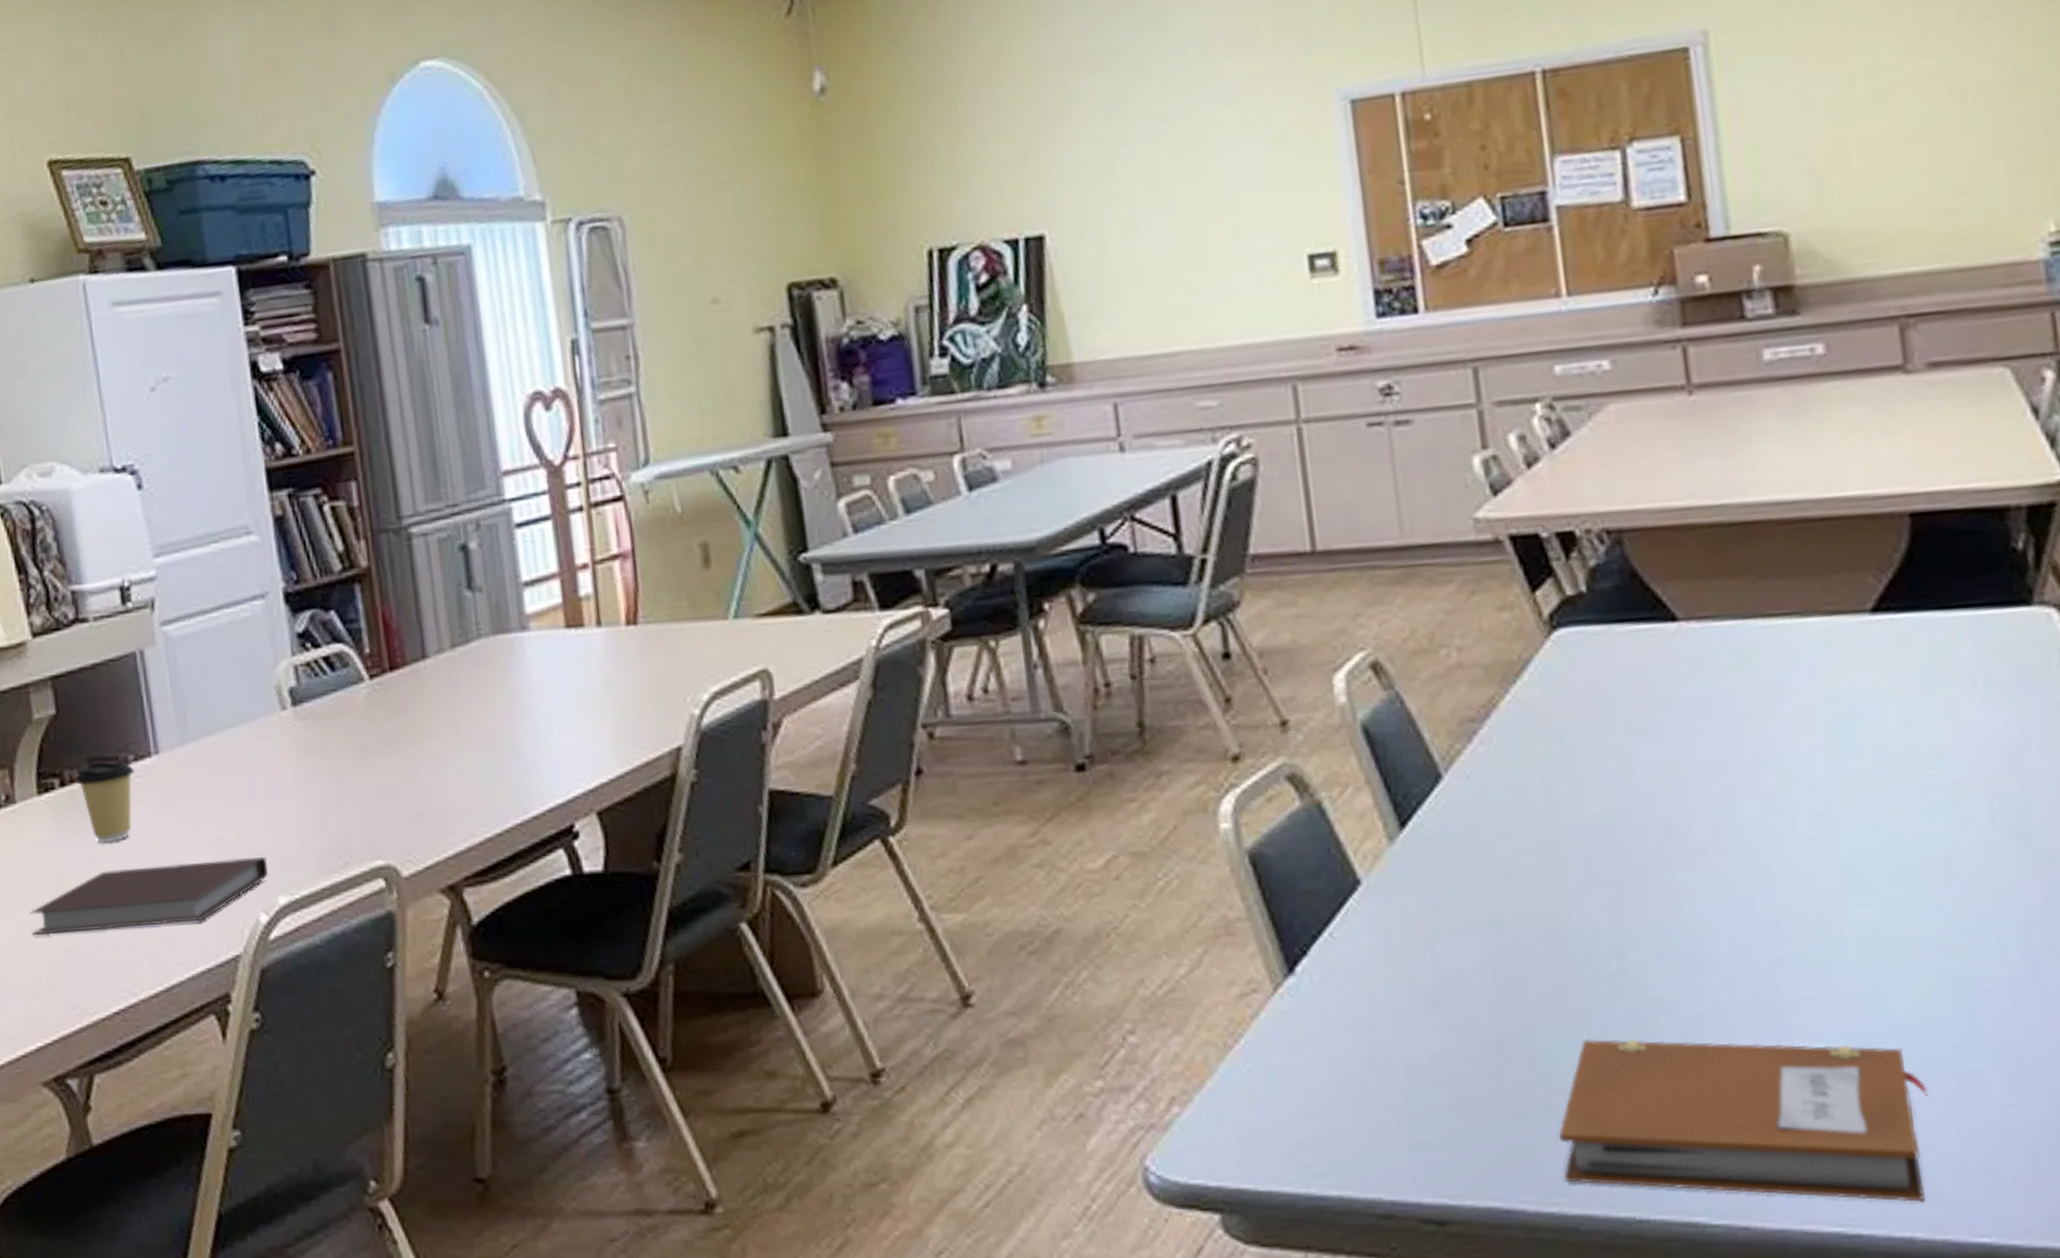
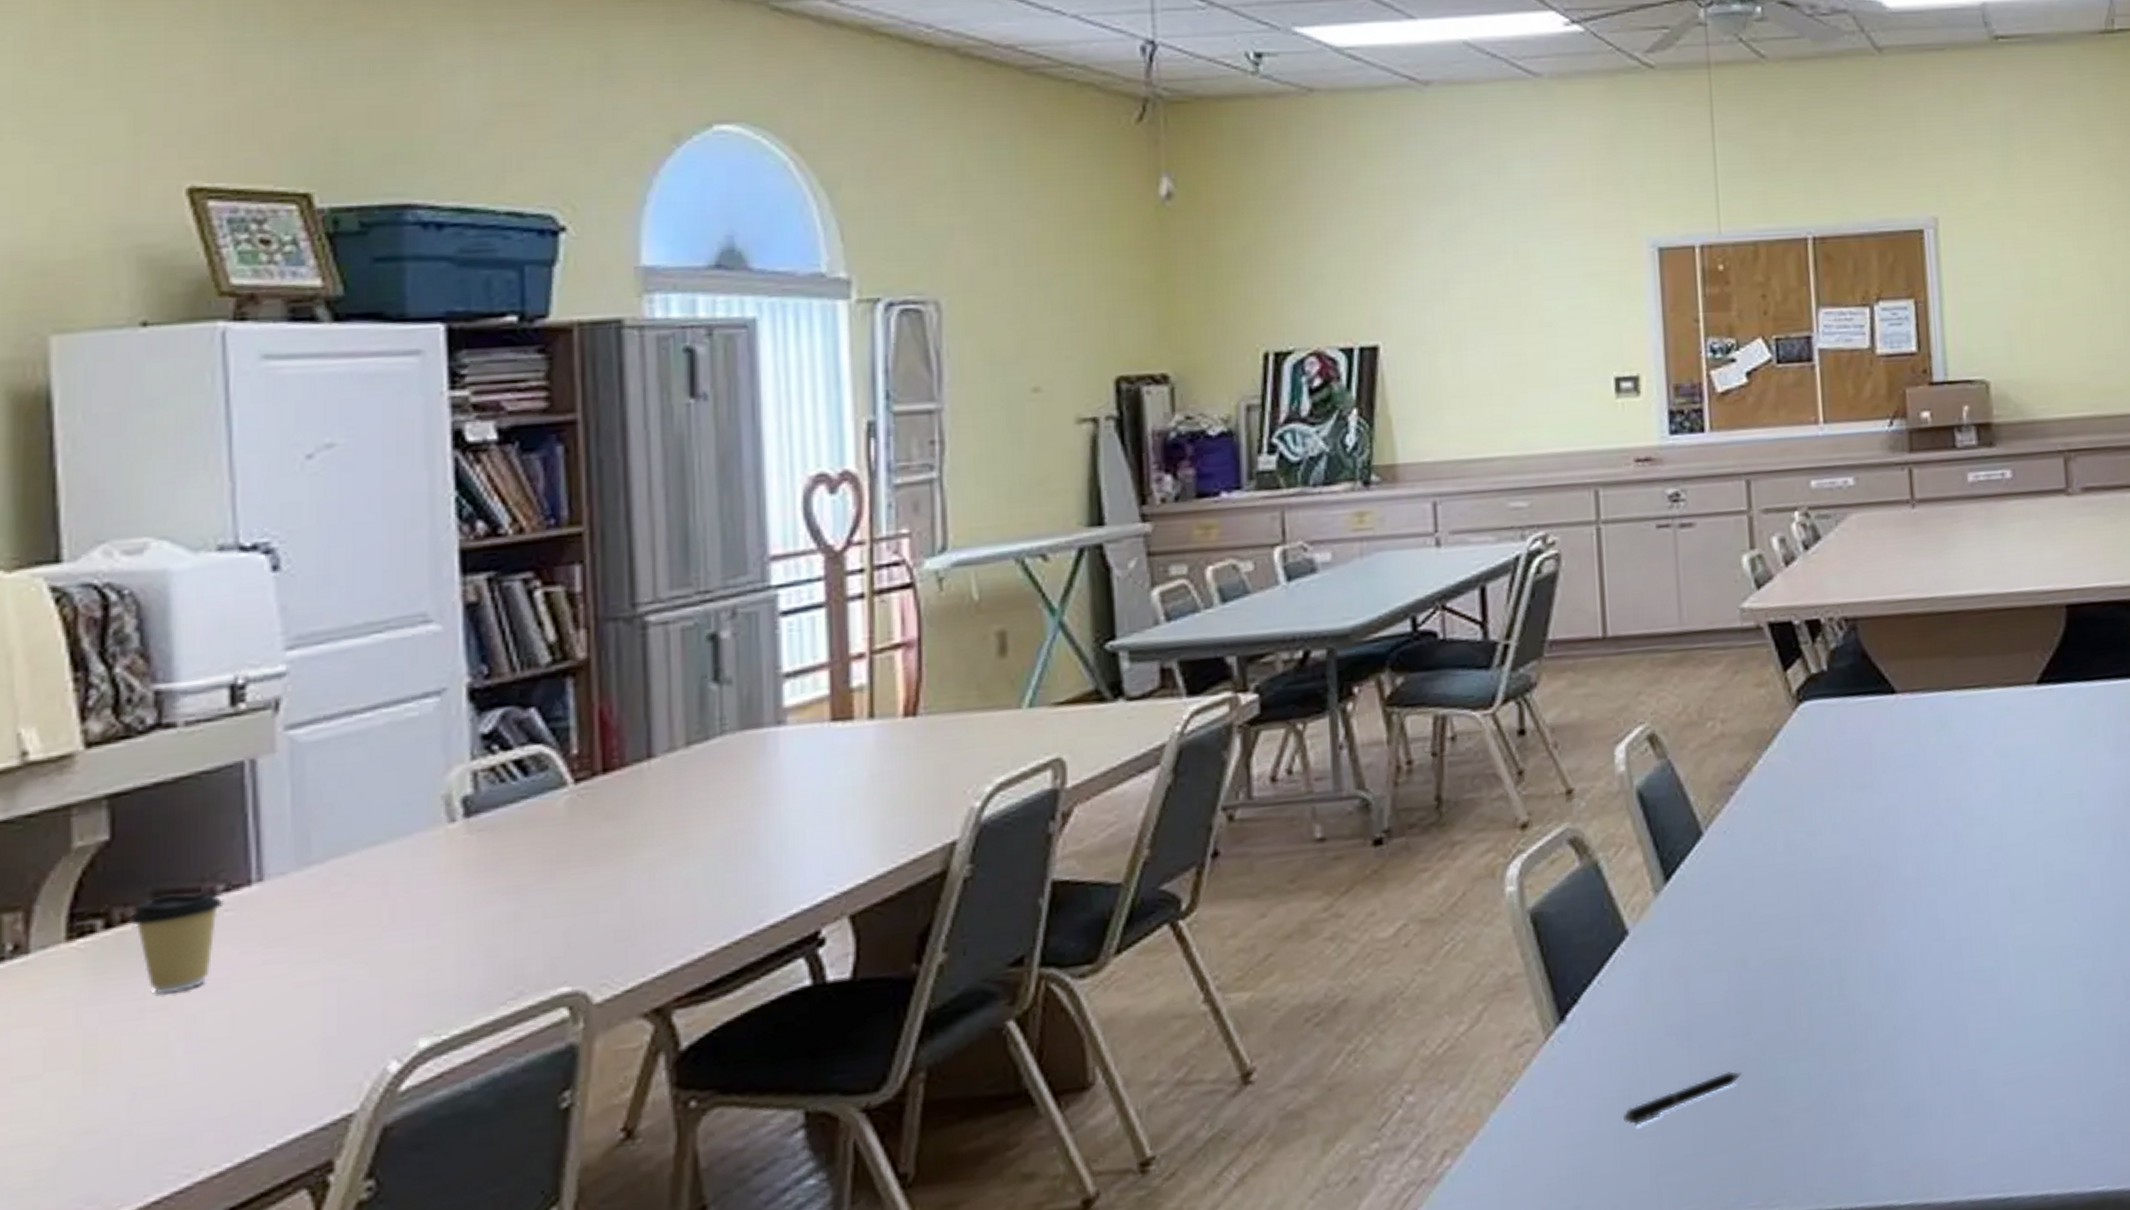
notebook: present [29,857,268,935] -> none [32,994,406,1117]
pen: none [1367,1047,1505,1096] -> present [1623,1071,1742,1126]
notebook: present [1558,1038,1928,1202] -> none [1782,1038,2063,1184]

